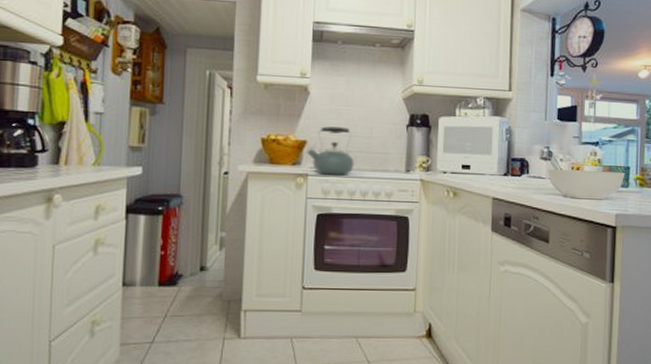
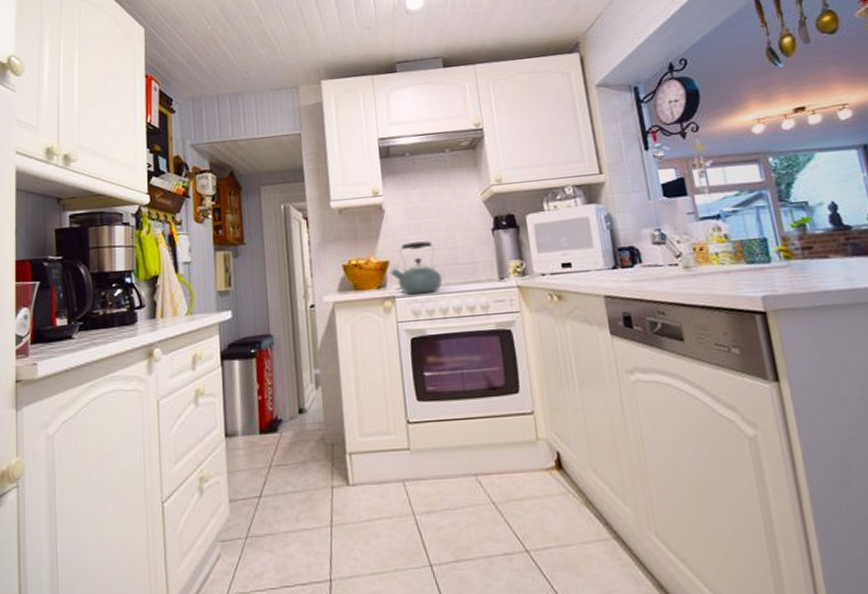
bowl: present [548,169,625,200] -> none [664,245,763,285]

